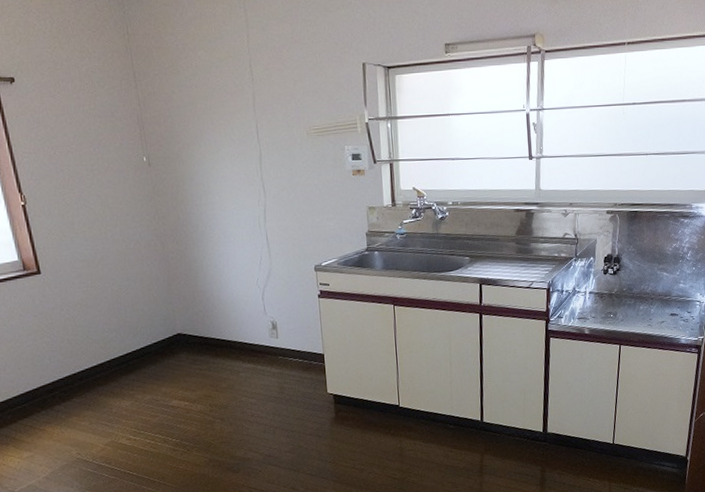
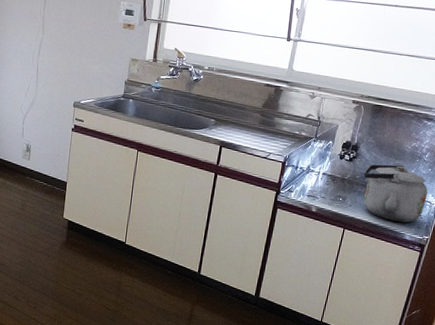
kettle: none [630,268,696,328] -> present [363,164,428,223]

